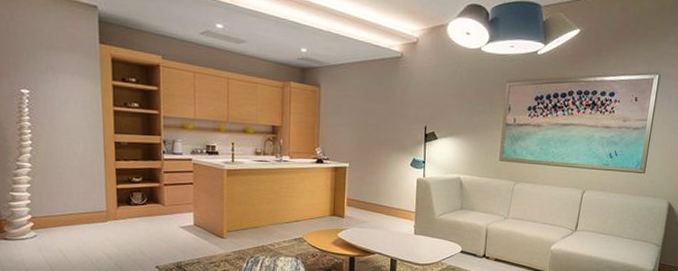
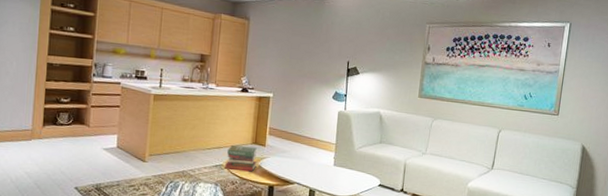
books: none [304,218,336,244] -> present [225,145,257,172]

